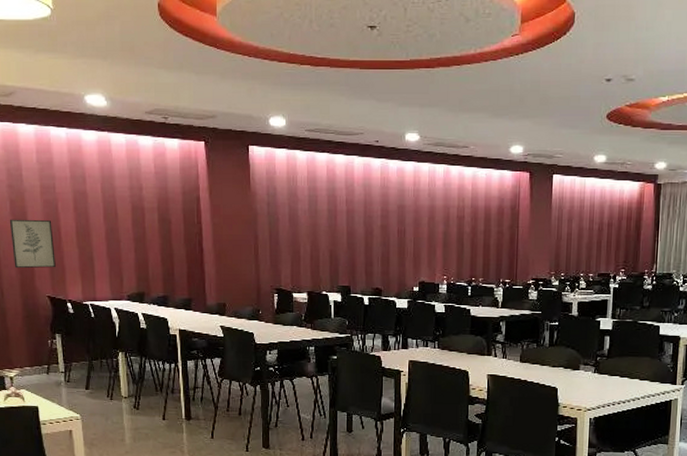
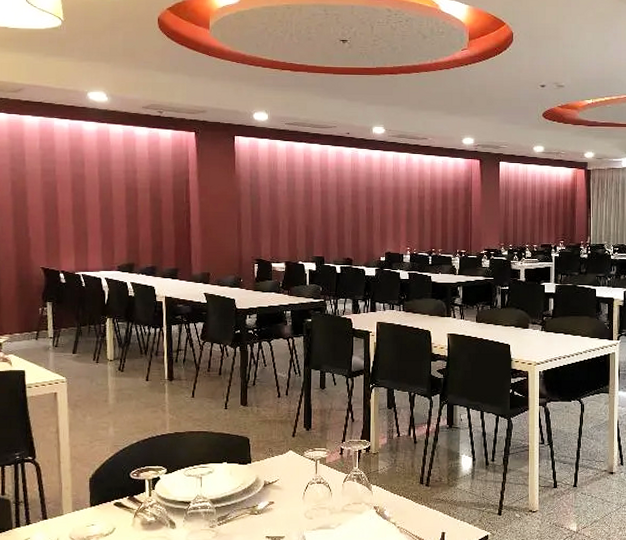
wall art: present [9,219,56,269] -> none [9,198,51,243]

